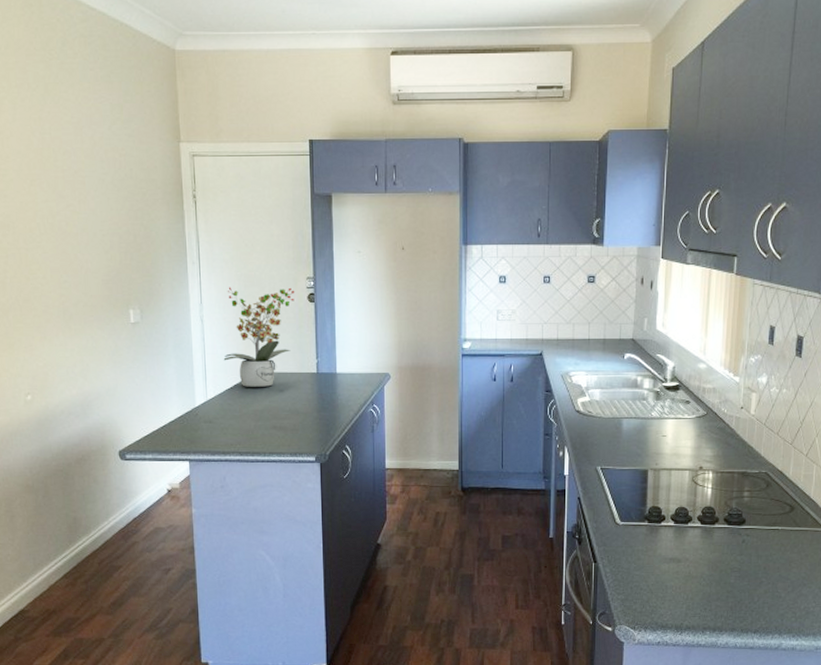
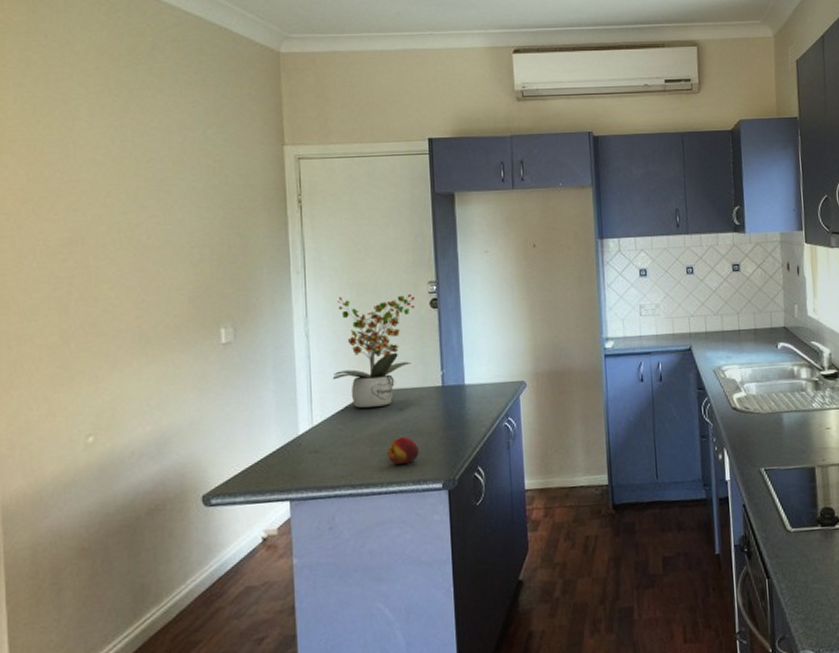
fruit: none [269,414,296,439] -> present [387,436,419,466]

